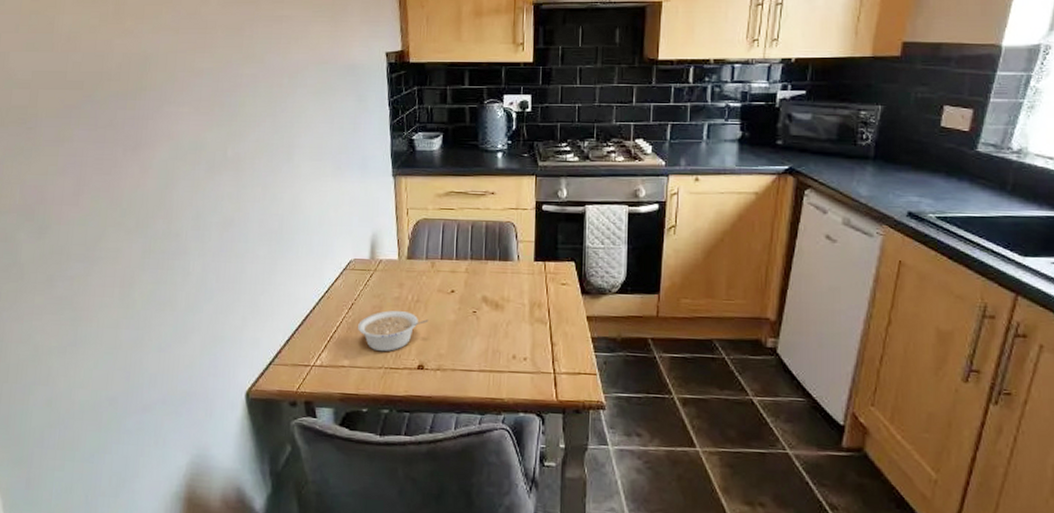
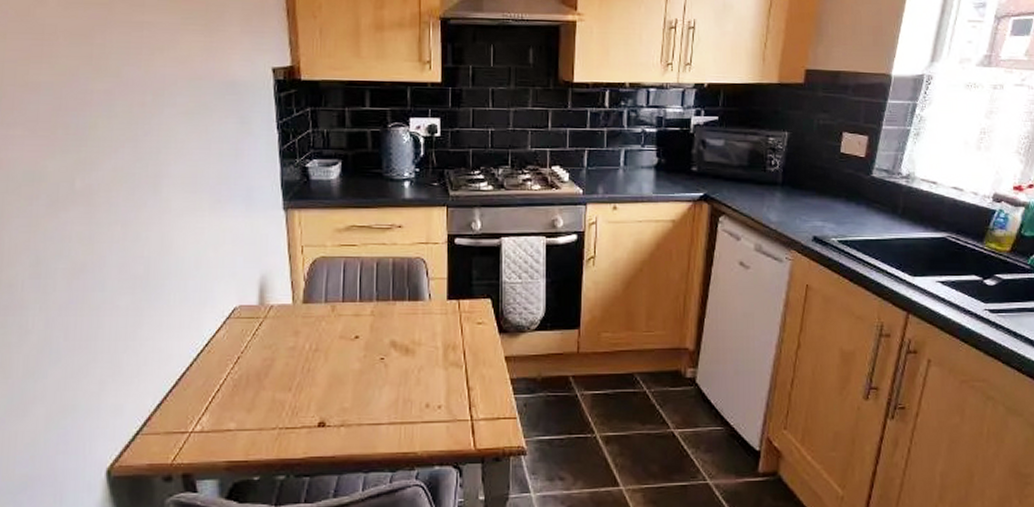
legume: present [357,311,429,351] -> none [244,363,330,409]

